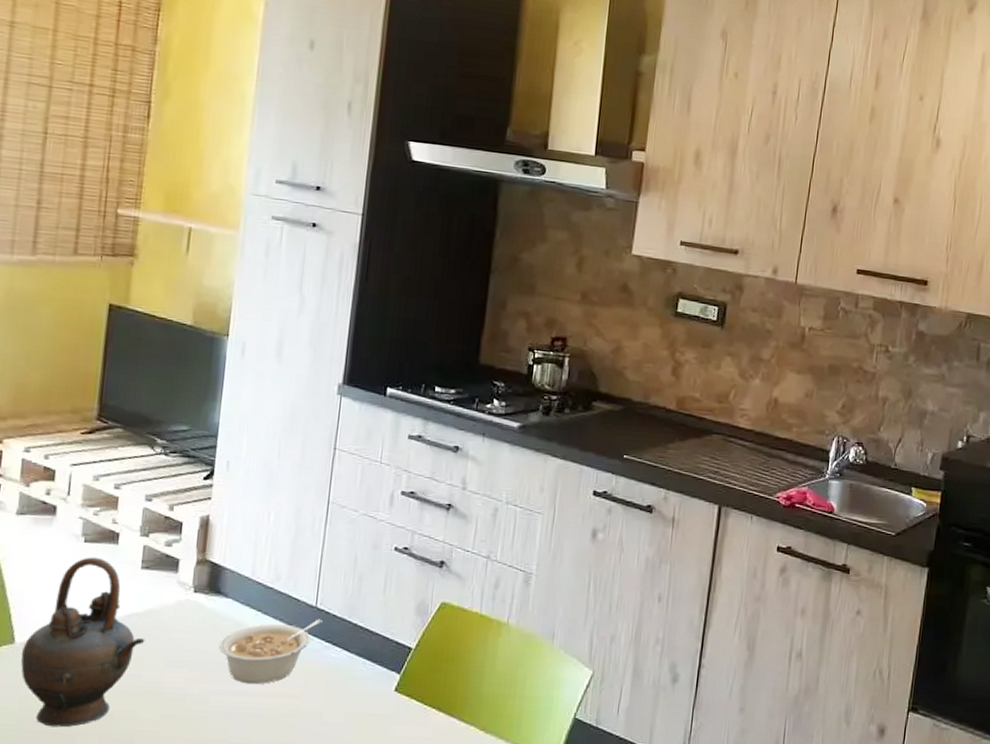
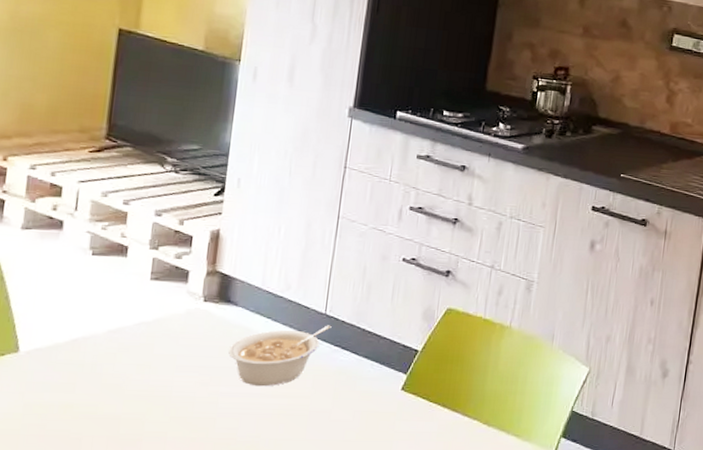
teapot: present [21,557,145,728] -> none [25,269,154,431]

